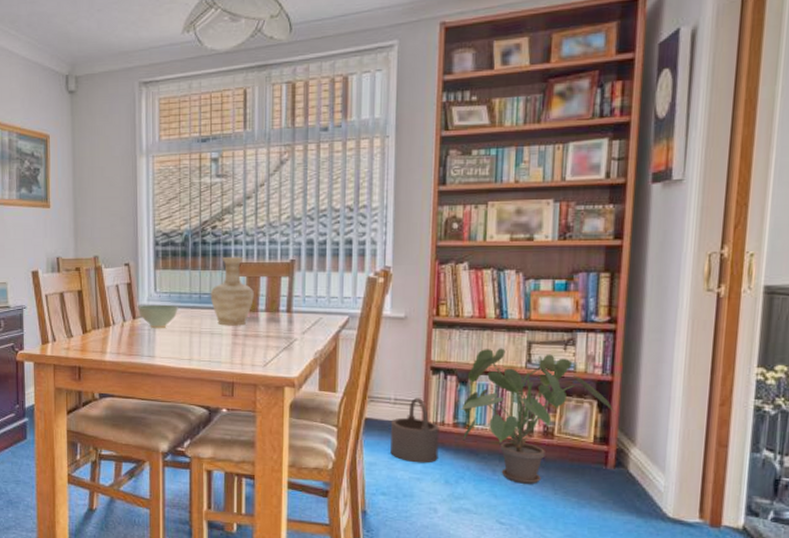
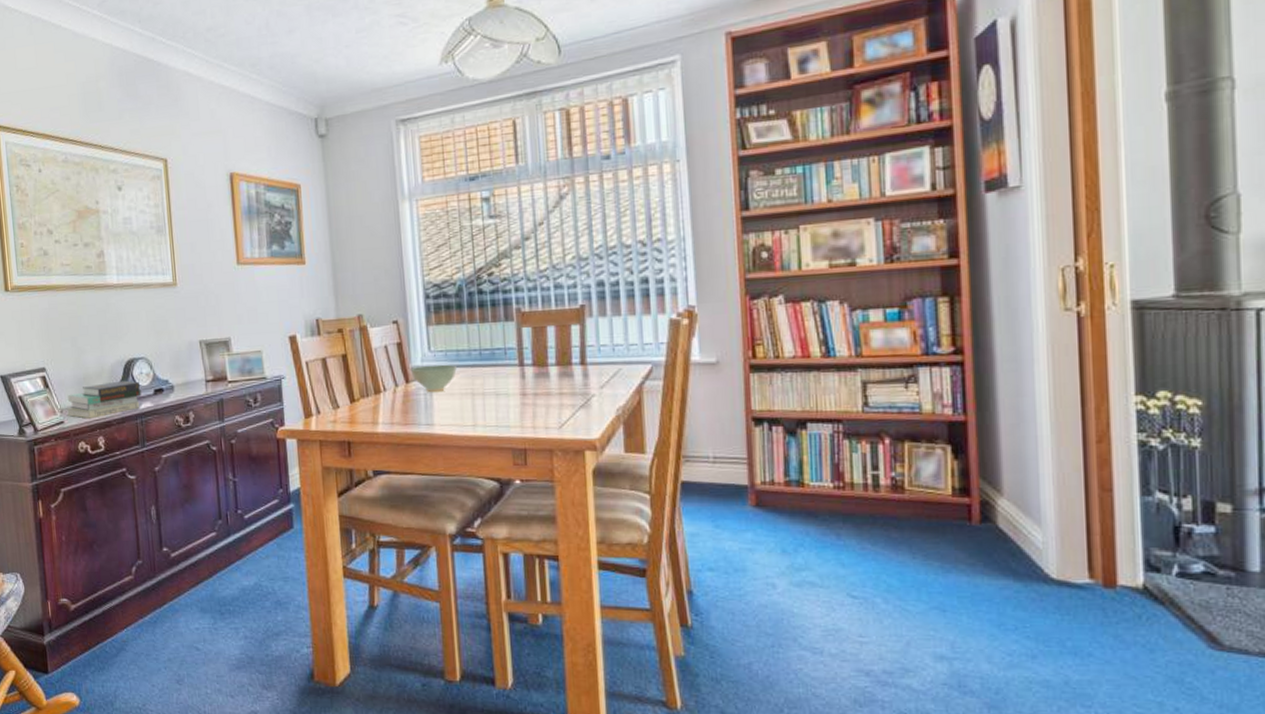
vase: present [210,257,254,326] -> none [491,306,542,385]
wooden bucket: present [390,397,440,463] -> none [712,453,771,531]
house plant: present [459,348,616,484] -> none [789,390,975,548]

